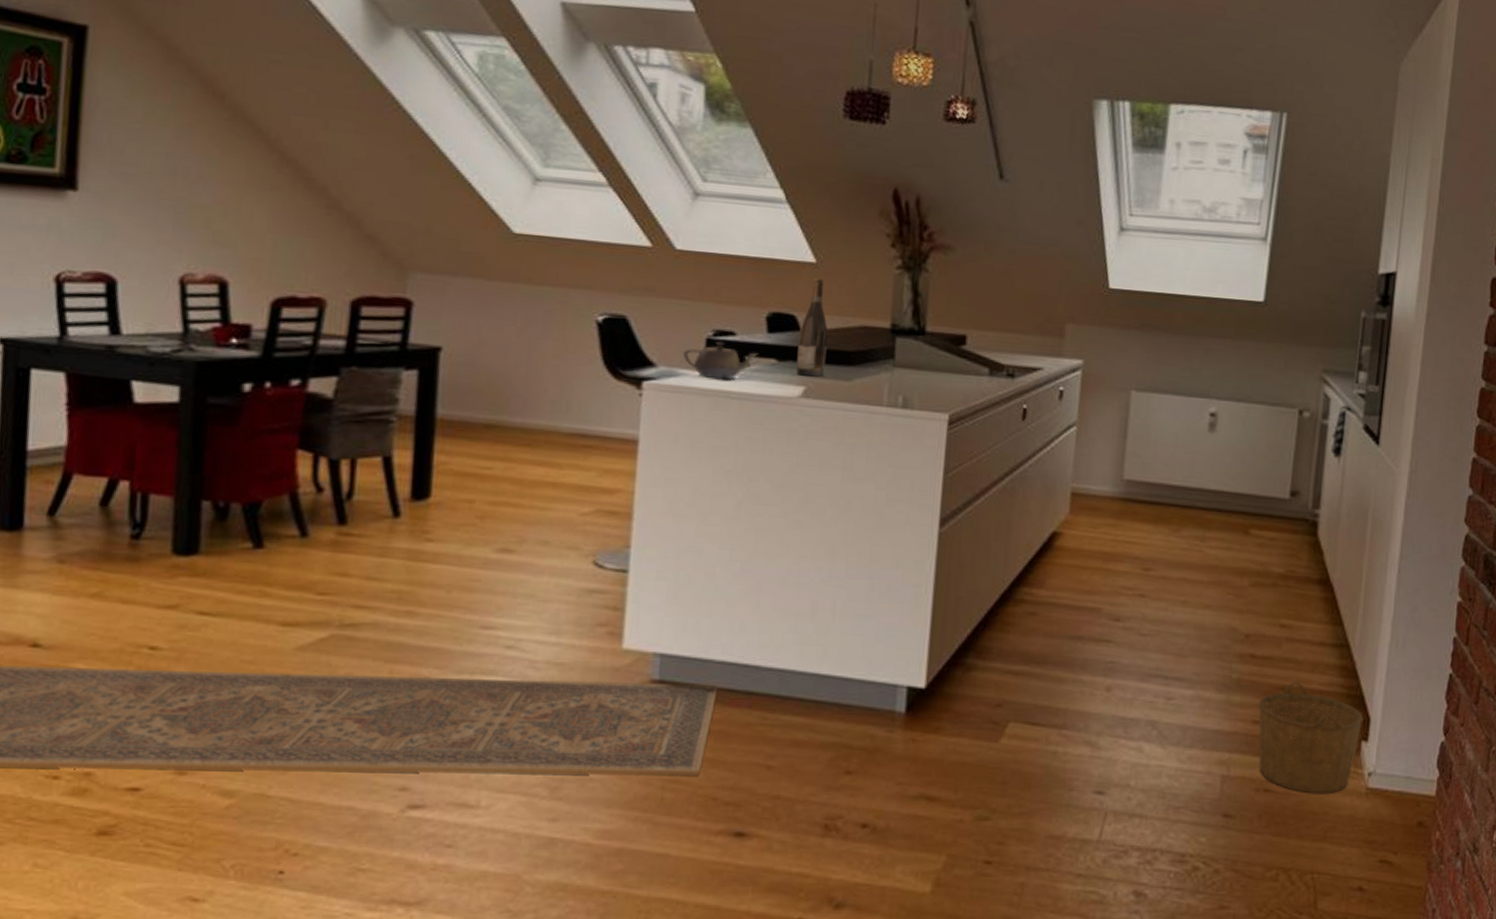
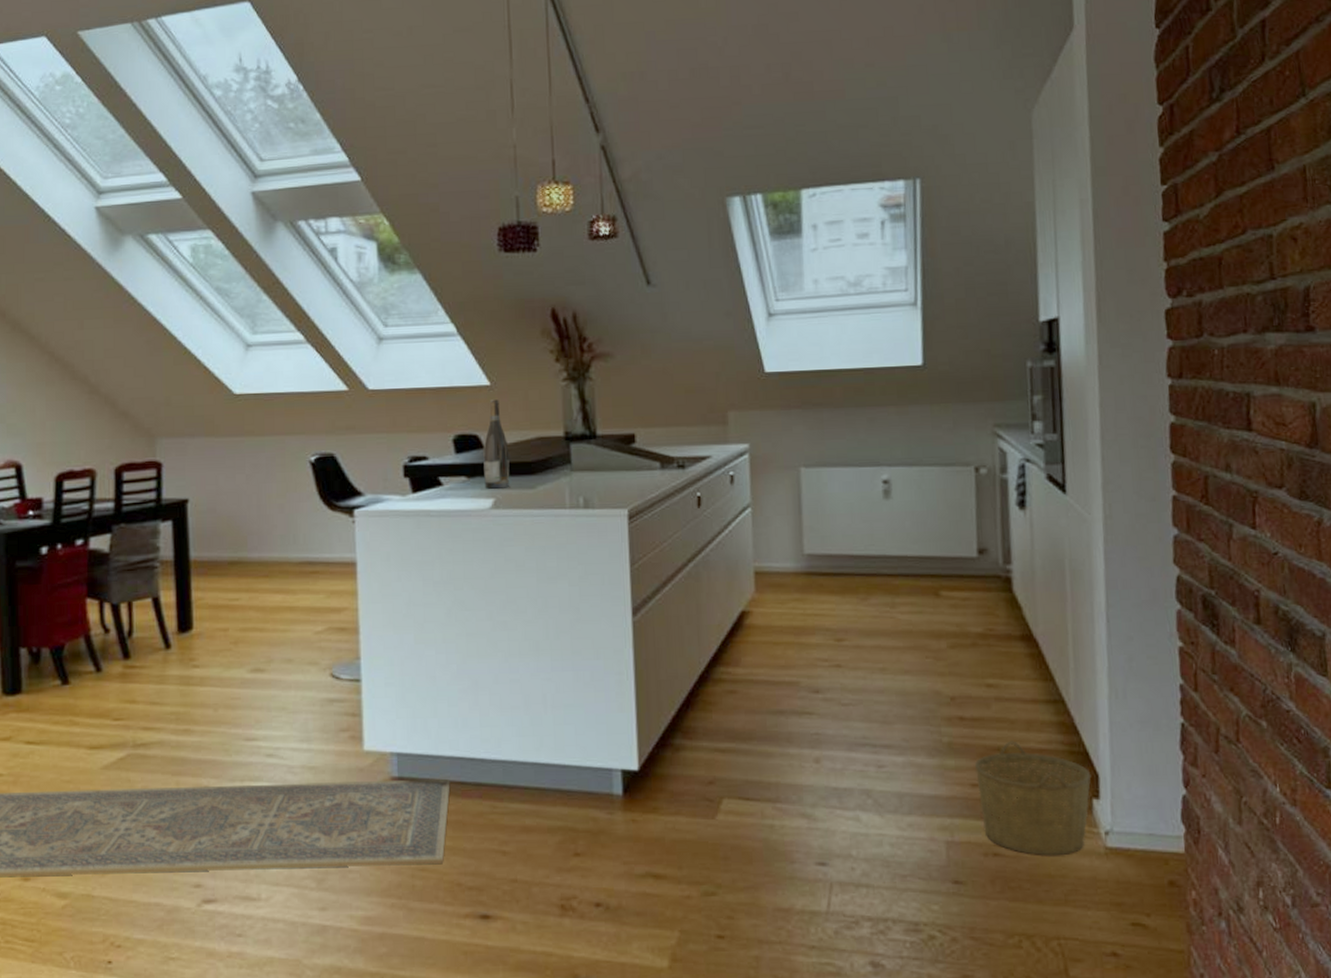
teapot: present [683,342,759,380] -> none [385,467,451,501]

